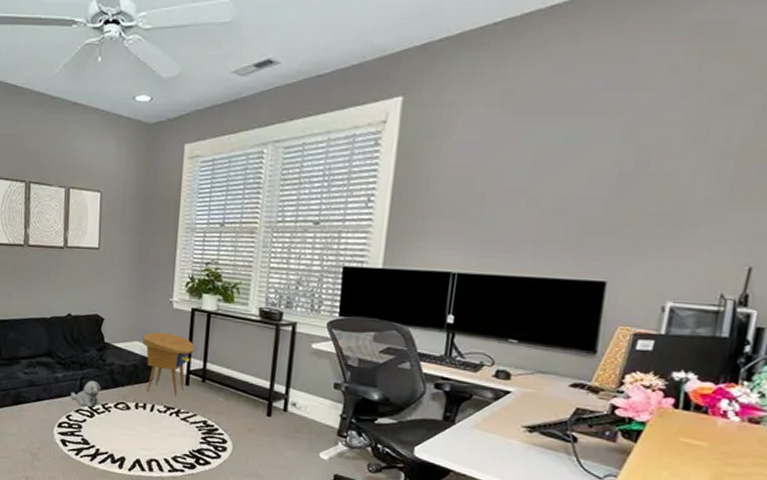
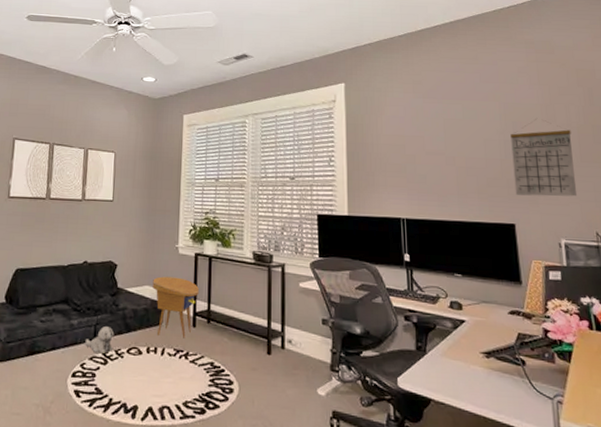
calendar: none [617,141,726,248] -> present [510,119,578,197]

